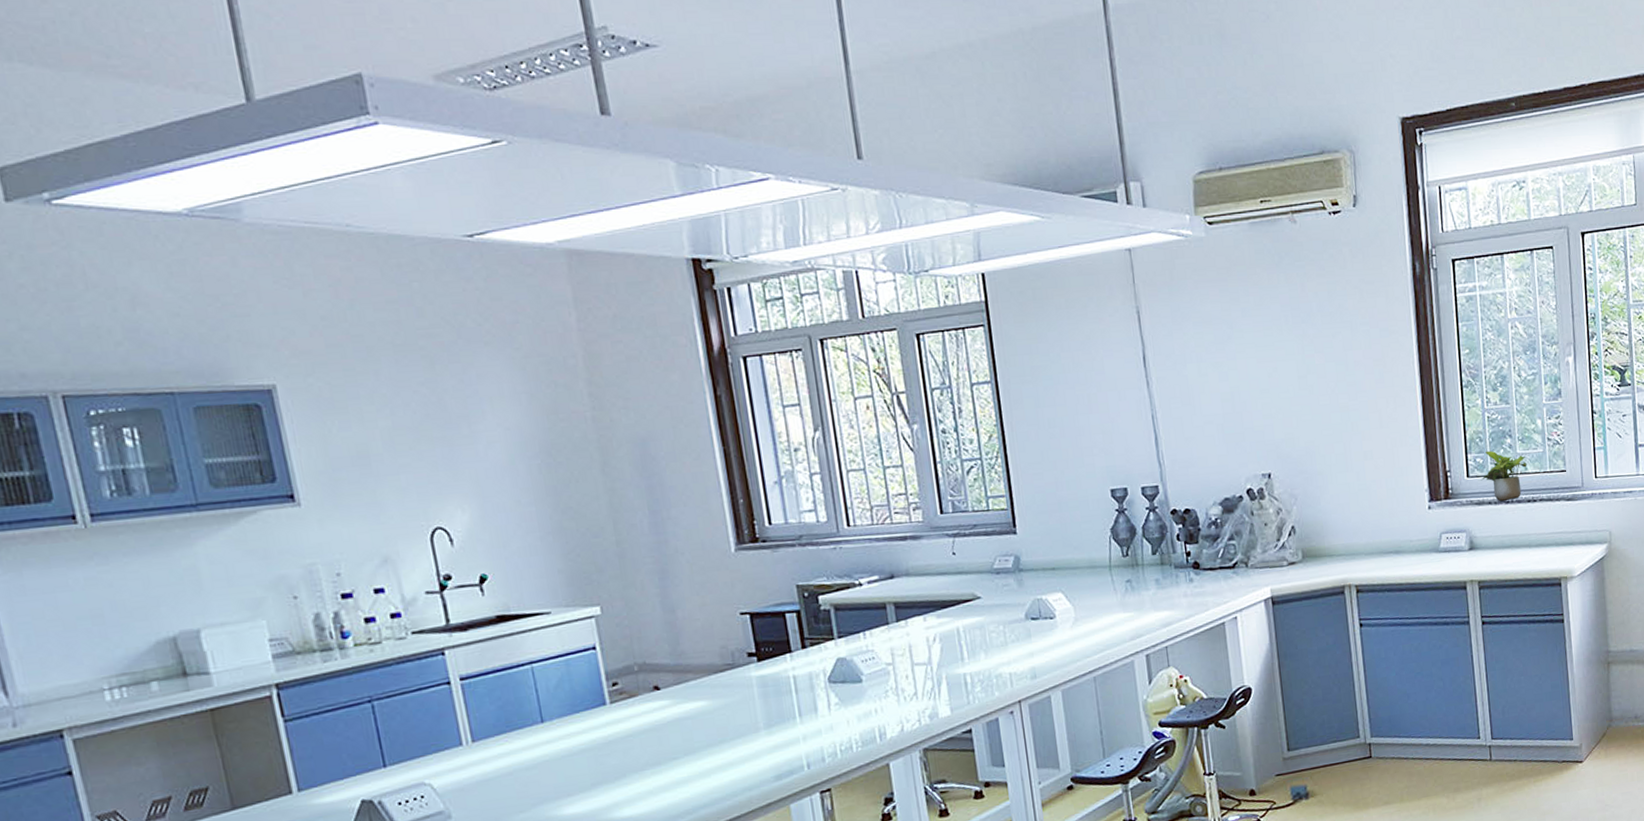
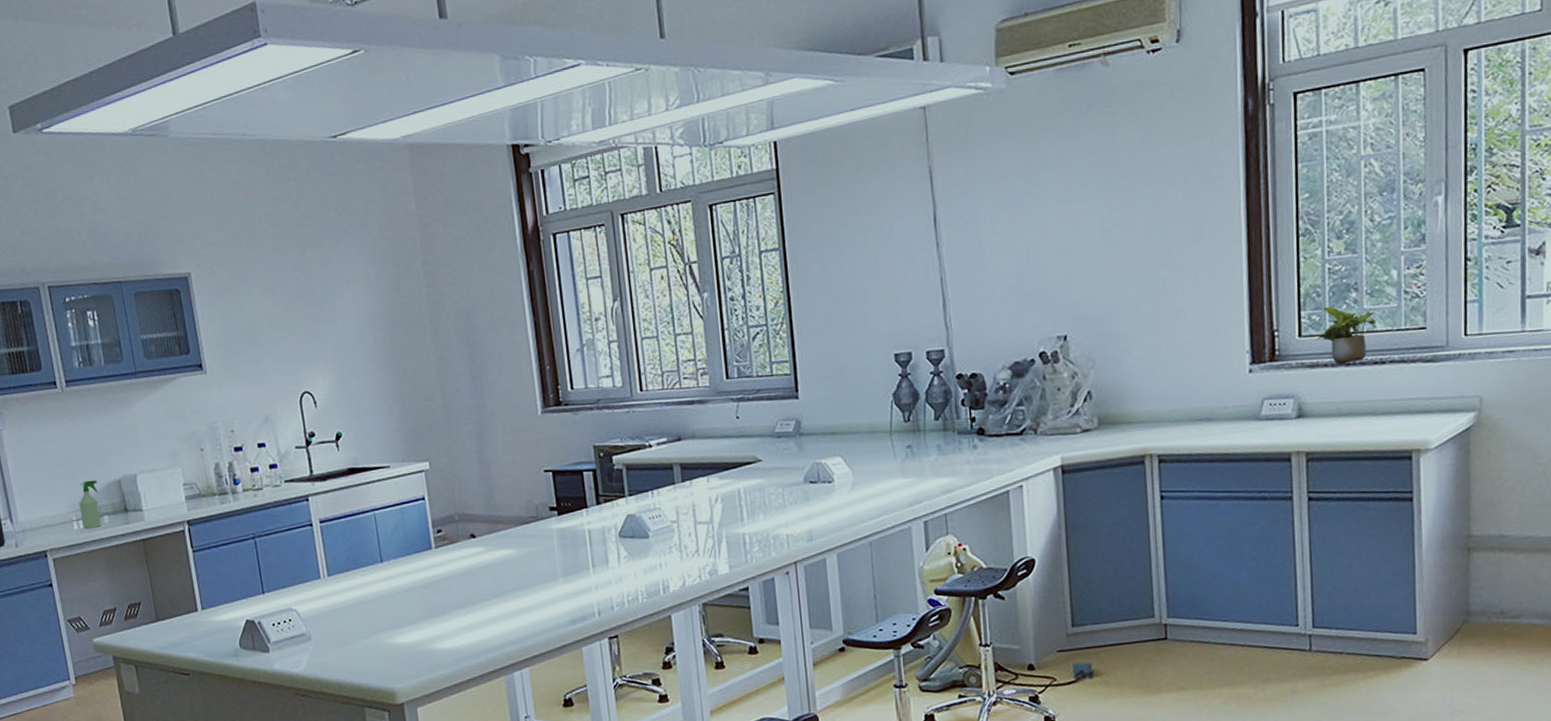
spray bottle: none [112,637,148,700] -> present [78,480,101,530]

